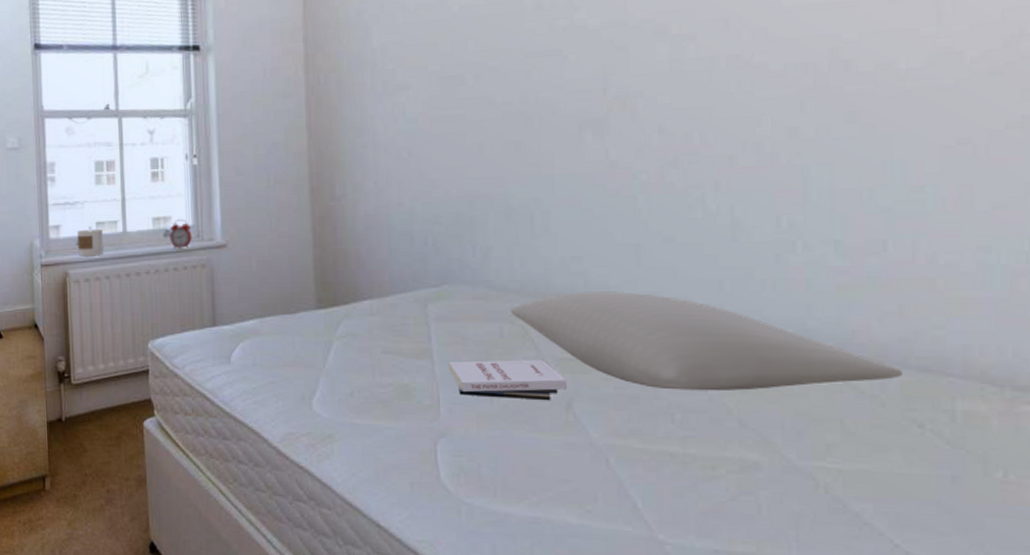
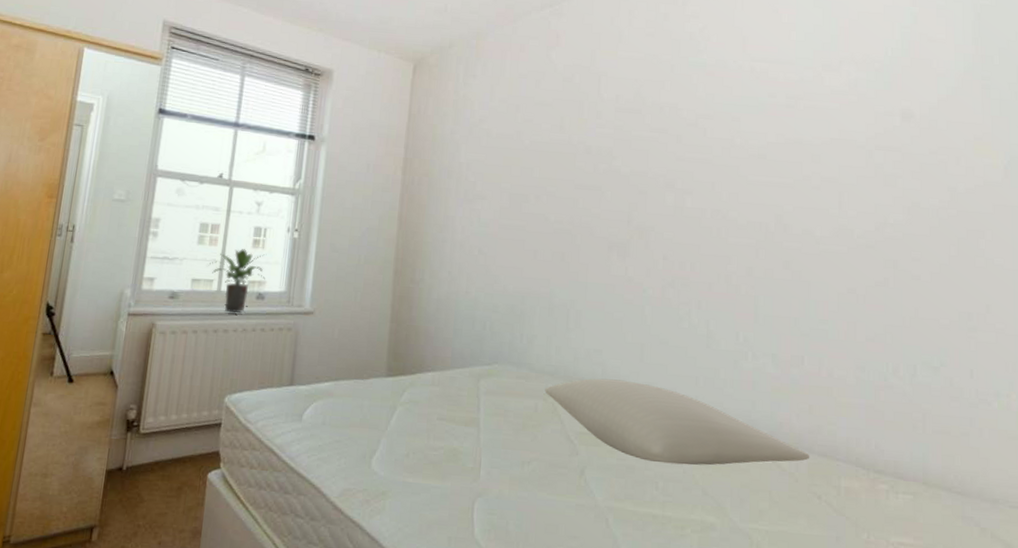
candle: present [77,225,104,256] -> none [169,281,197,311]
potted plant: none [110,184,170,253] -> present [208,249,265,313]
alarm clock: present [170,219,192,249] -> none [261,284,284,312]
books: present [447,359,567,401] -> none [491,430,582,468]

